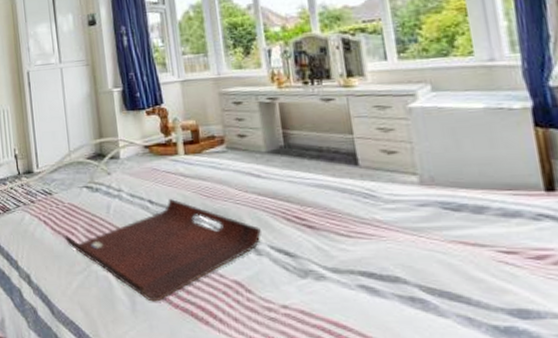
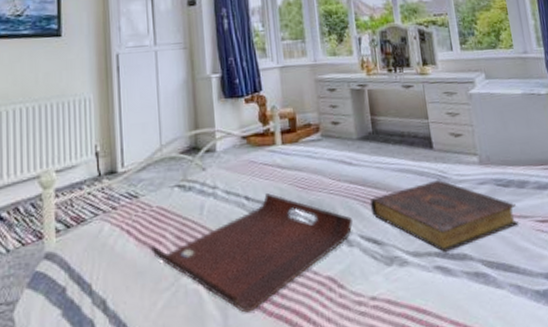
book: none [281,198,472,272] -> present [370,180,519,252]

